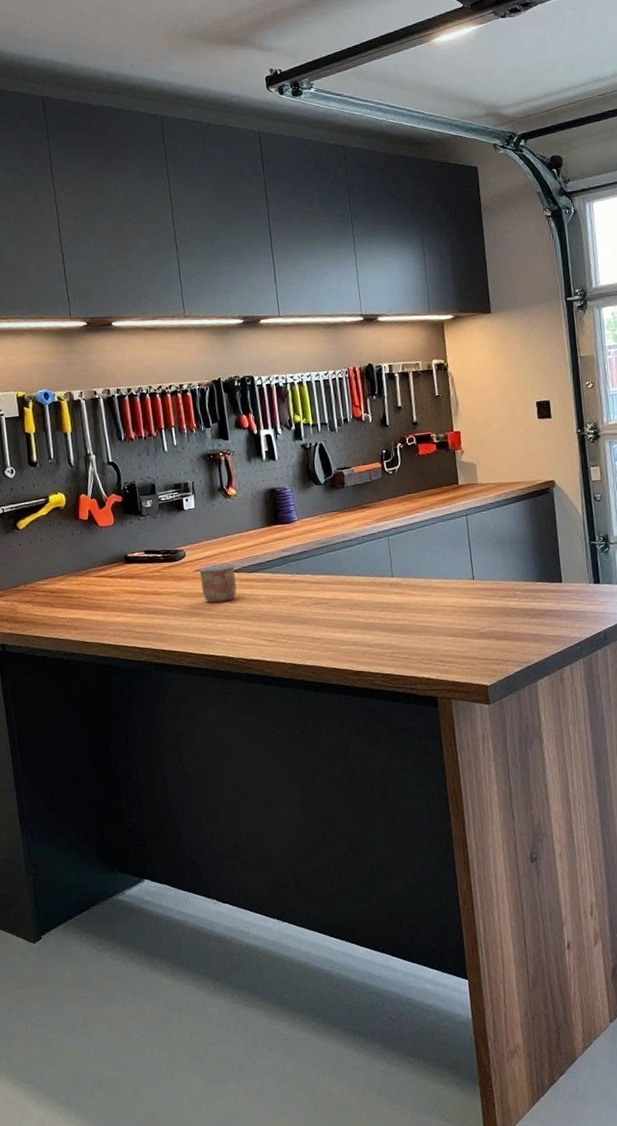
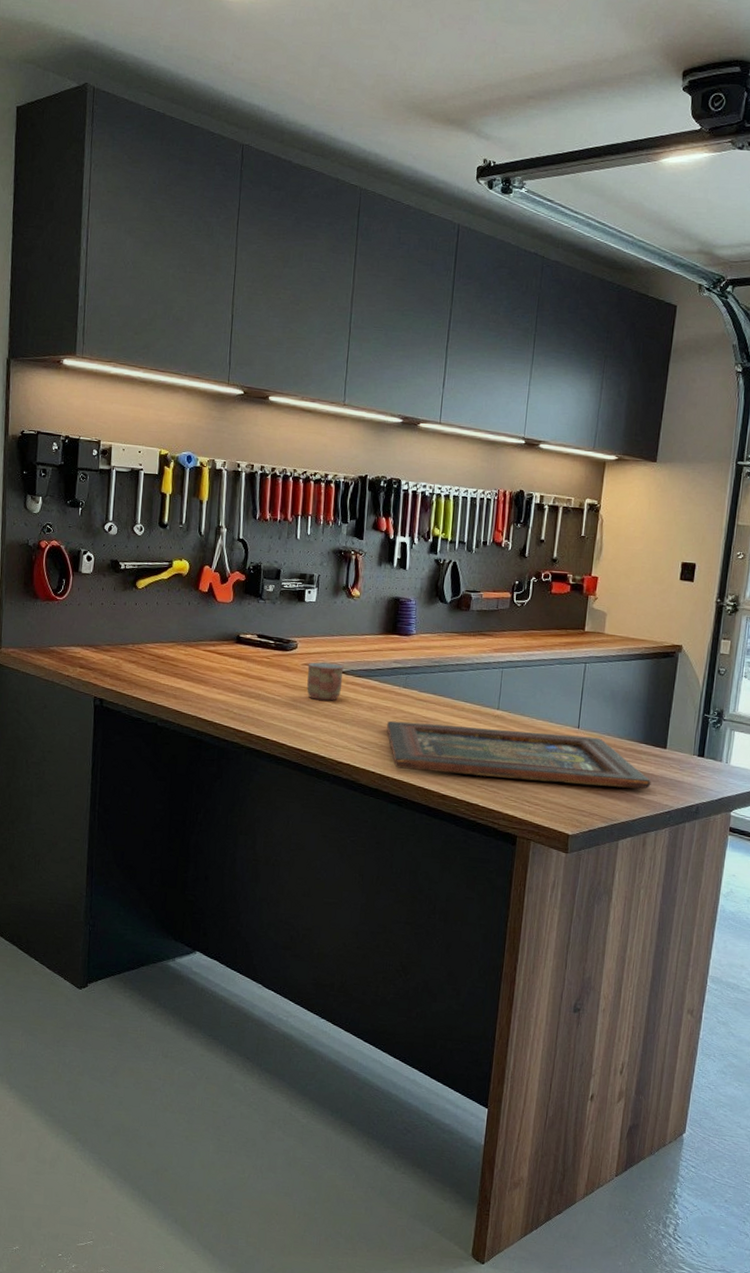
religious icon: none [287,585,556,654] -> present [386,720,652,789]

